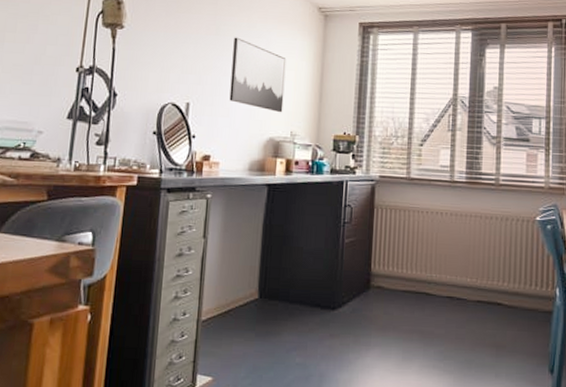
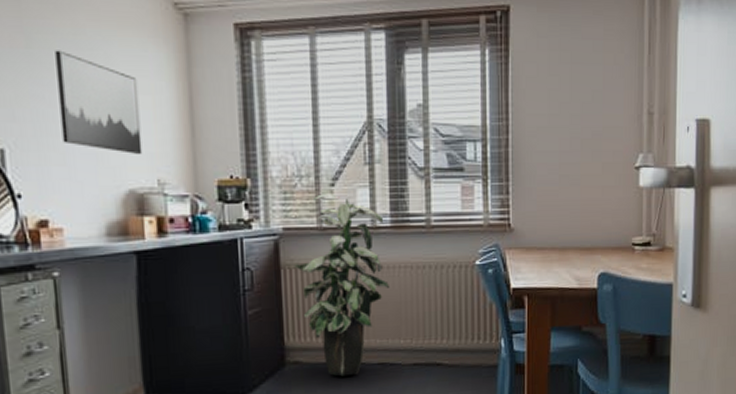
indoor plant: none [385,151,462,305] -> present [294,194,390,377]

